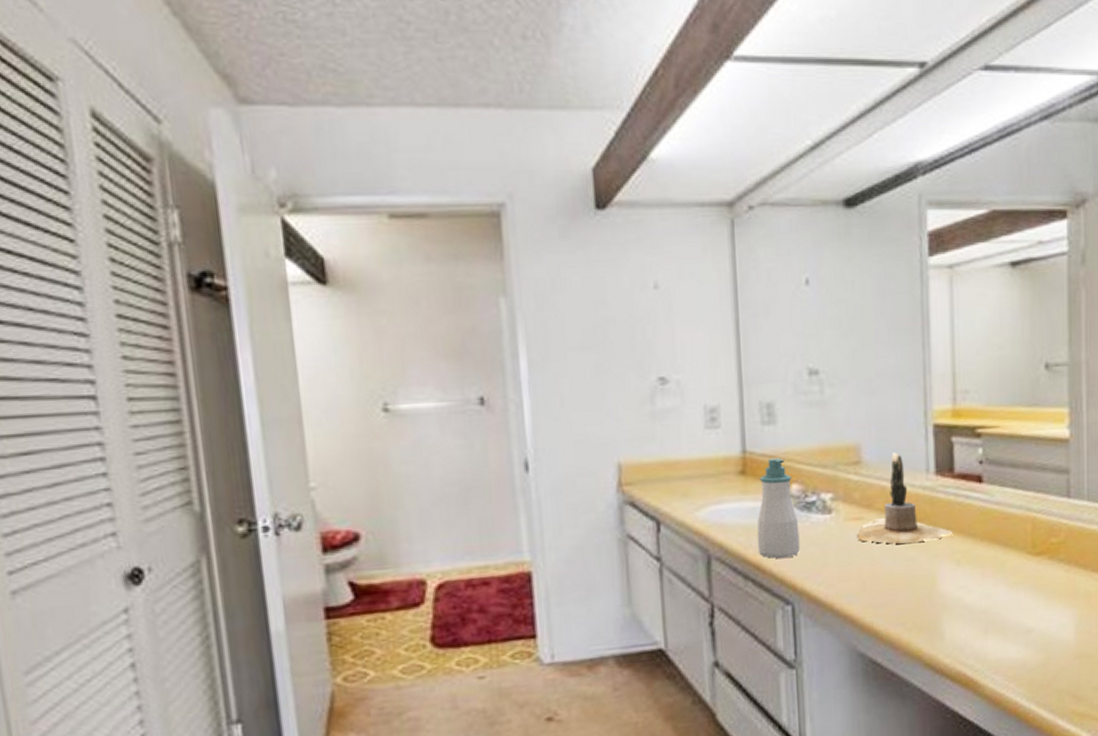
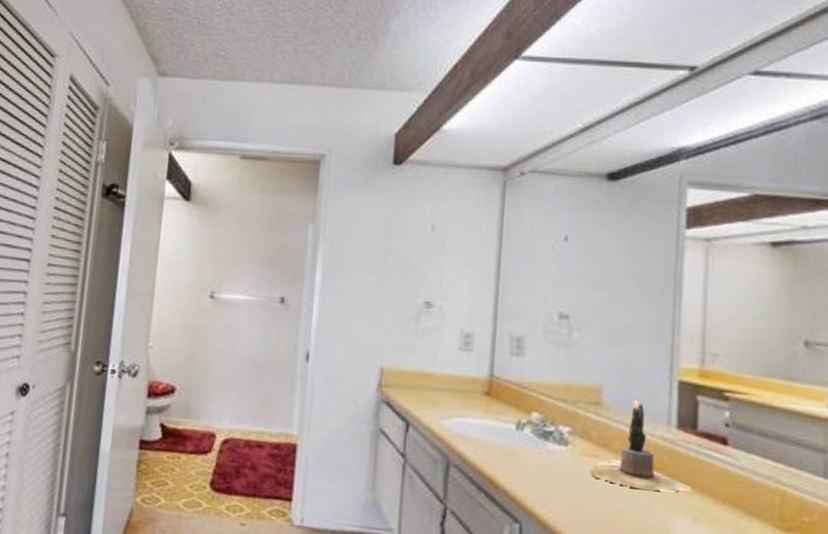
soap bottle: present [756,458,800,559] -> none [493,386,535,479]

